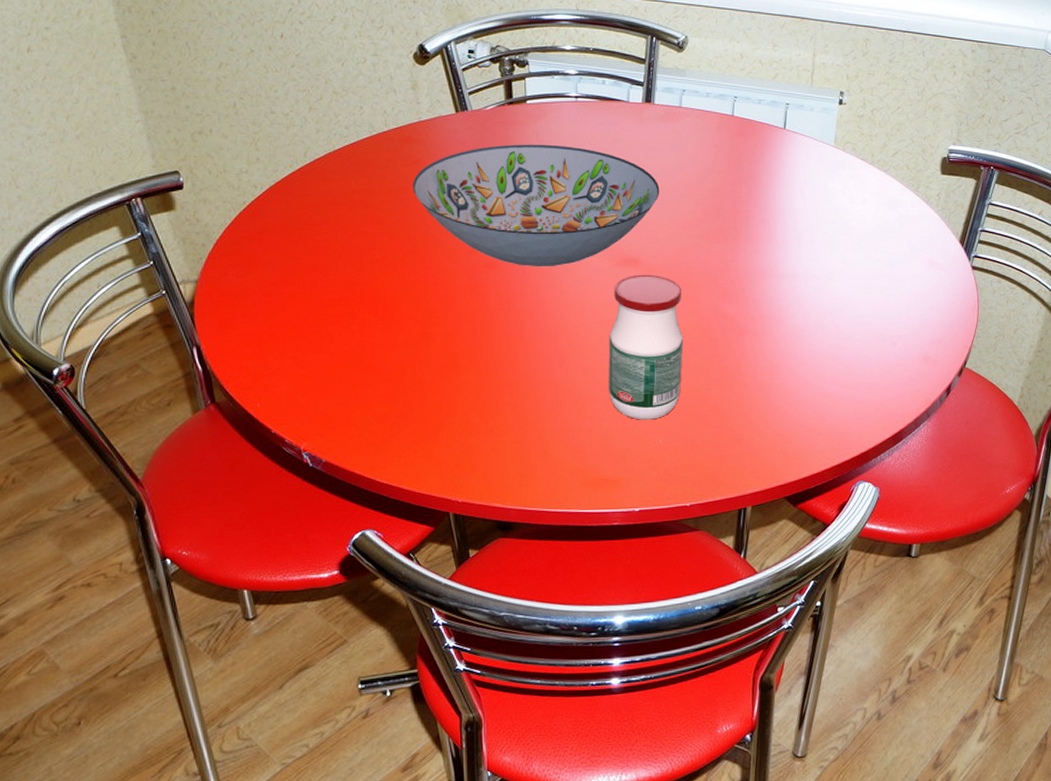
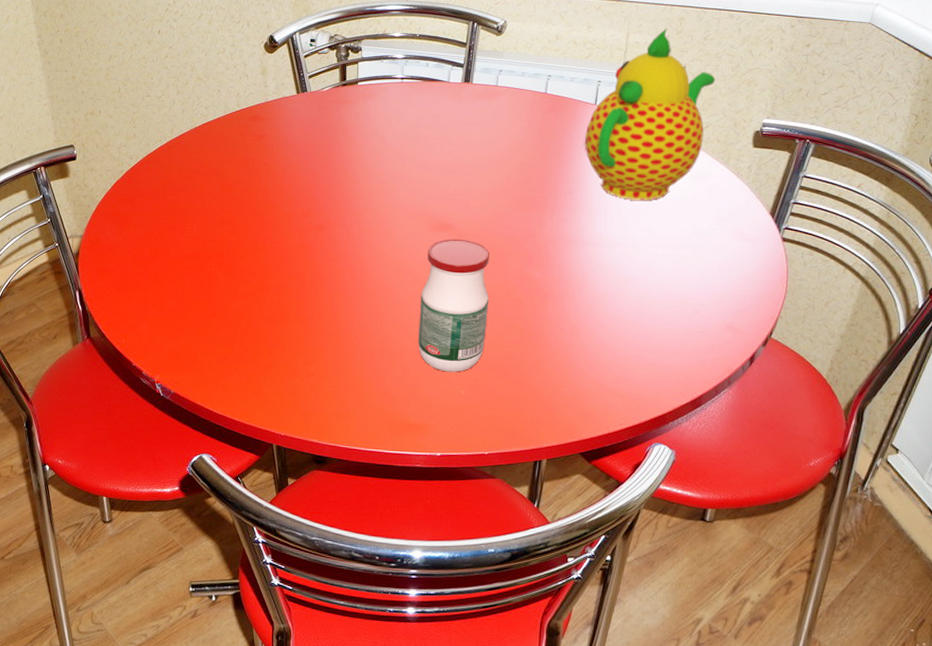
decorative bowl: present [413,144,660,268] -> none [257,121,474,231]
teapot: none [775,49,903,230] -> present [585,28,716,200]

